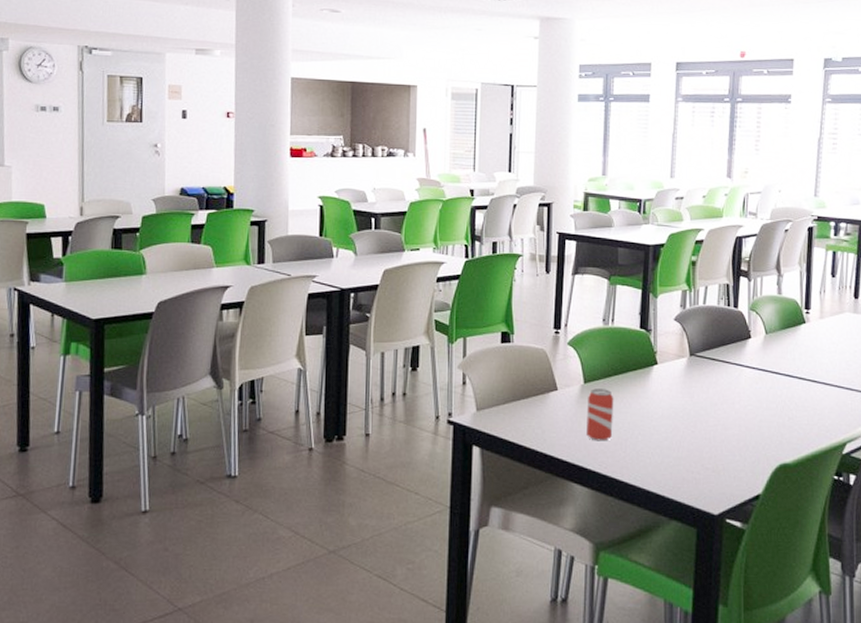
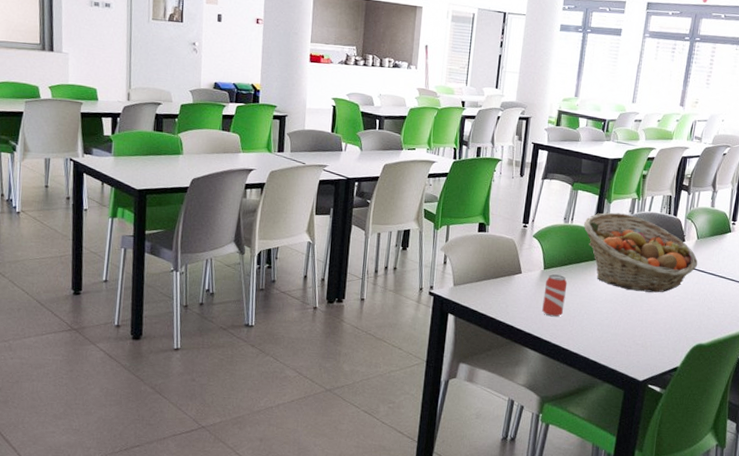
fruit basket: none [627,308,770,403] -> present [584,212,698,293]

